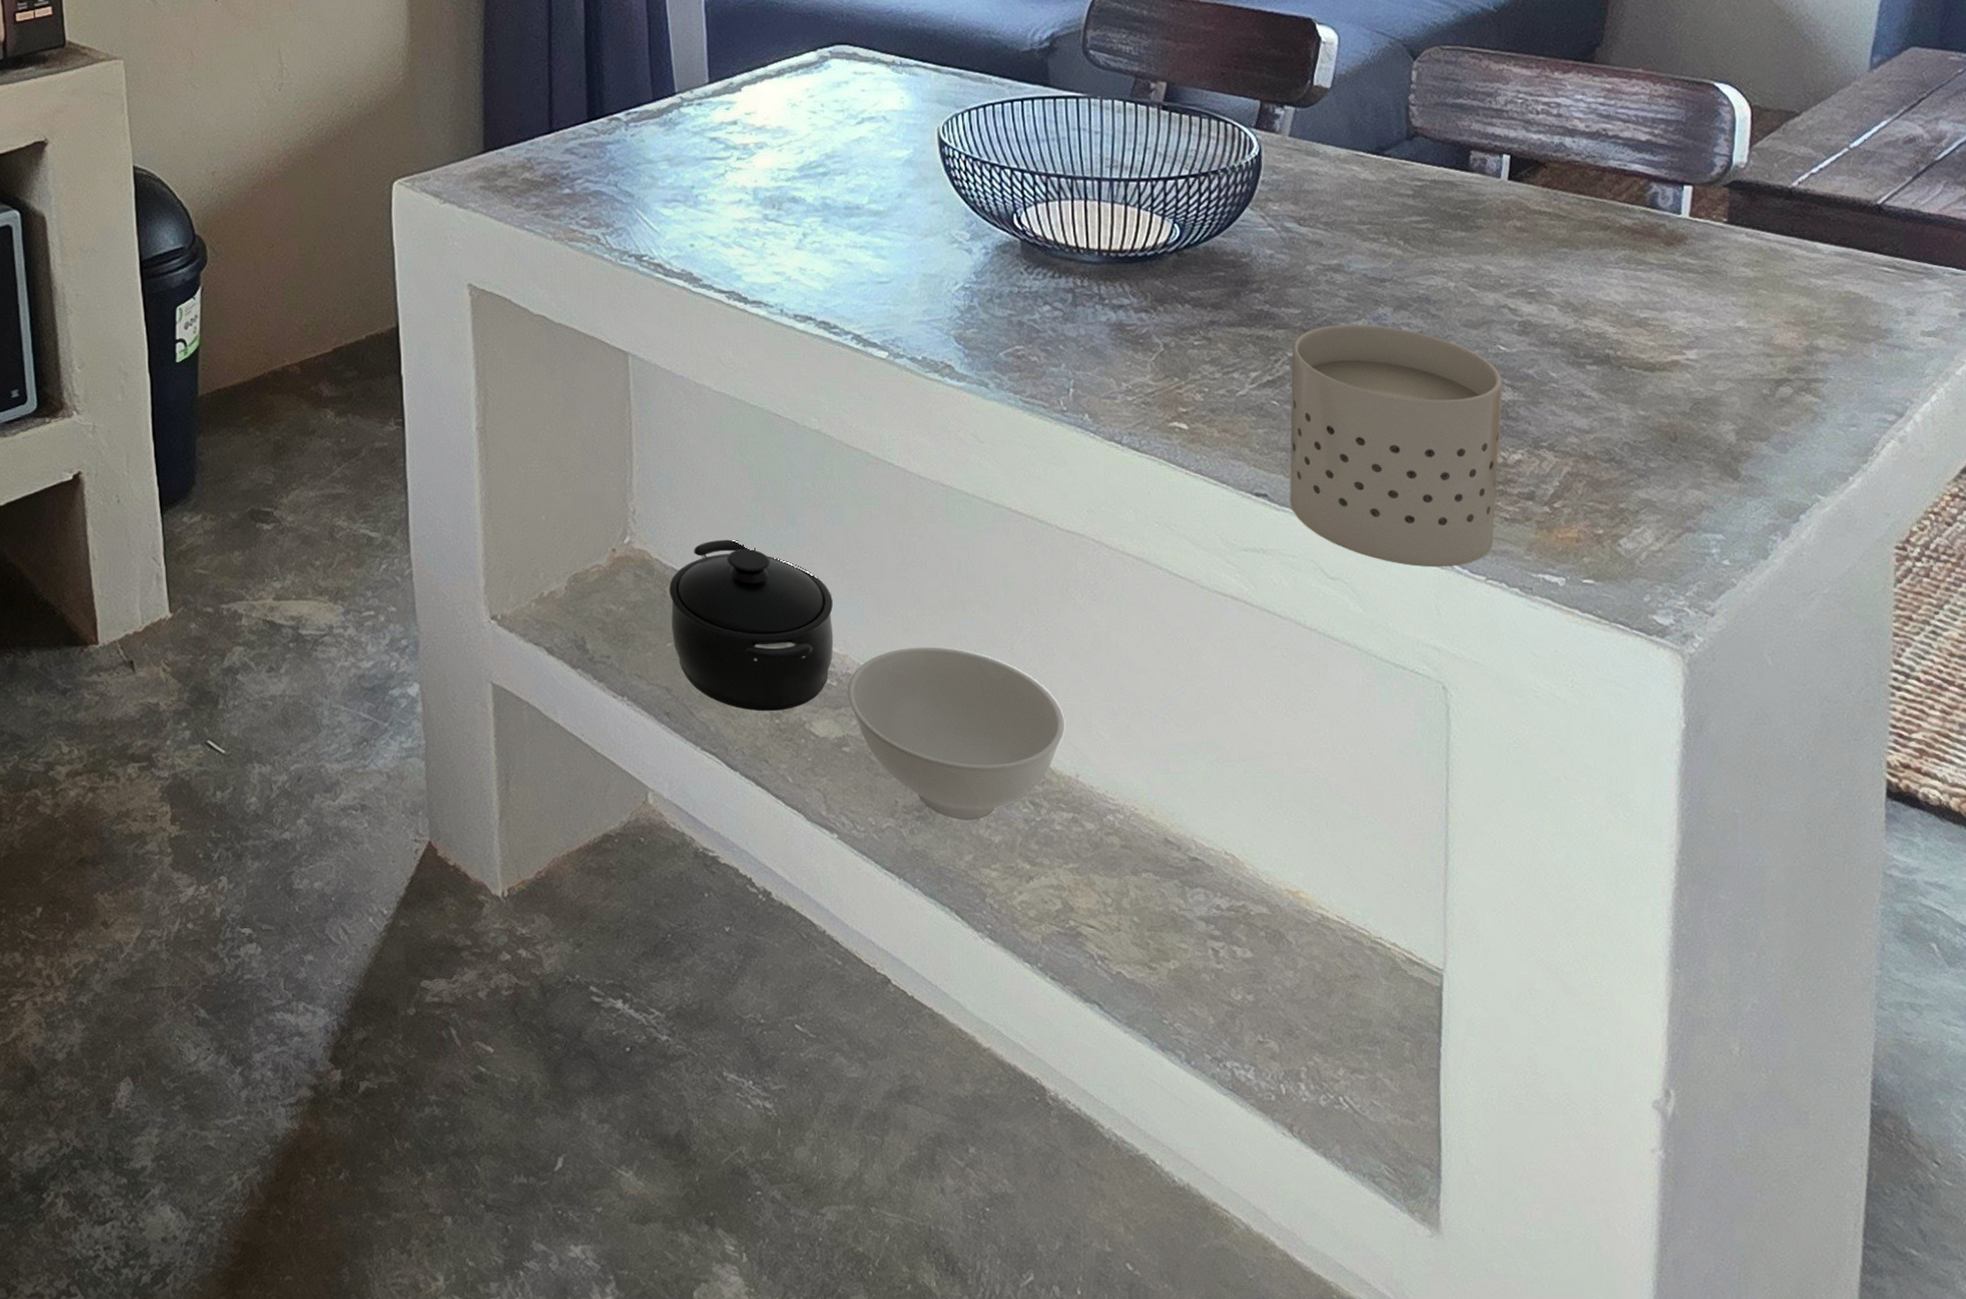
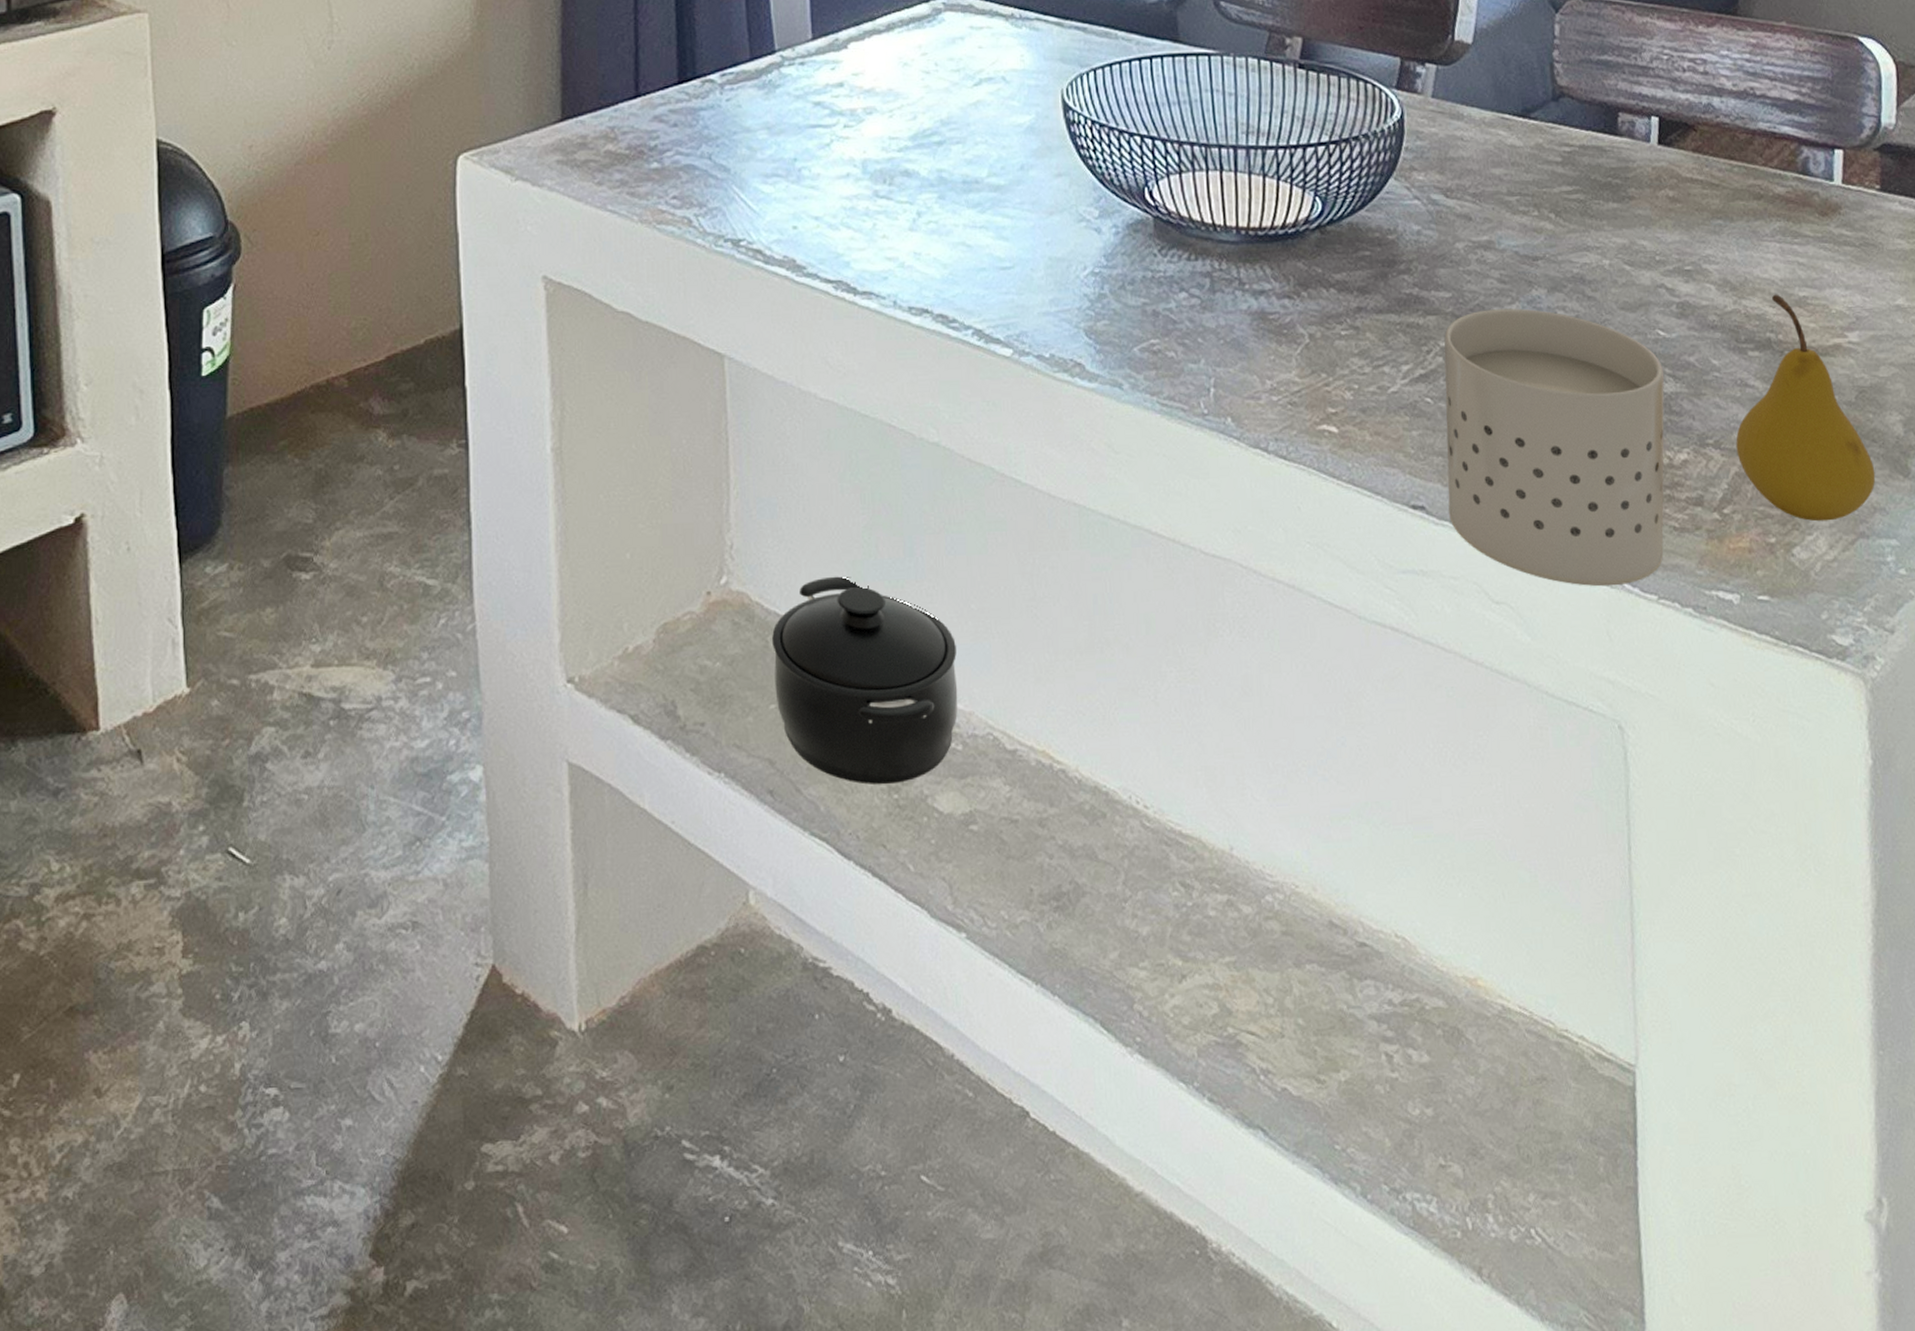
bowl: present [848,647,1064,820] -> none [975,699,1216,909]
fruit: none [1569,315,1705,517] -> present [1736,294,1876,522]

